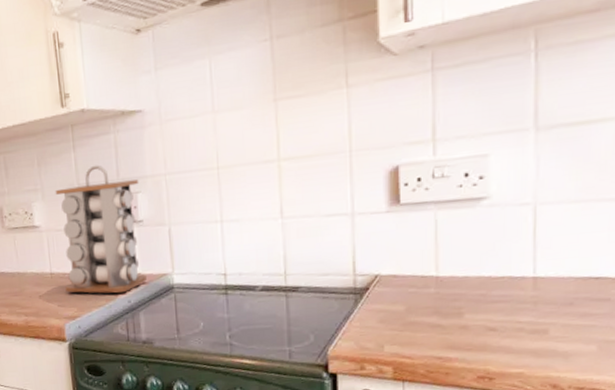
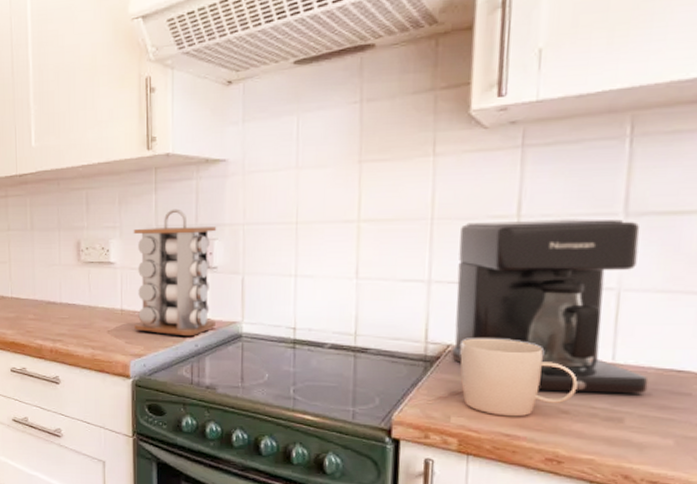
coffee maker: none [379,134,569,310] -> present [452,218,649,394]
mug: none [388,263,503,340] -> present [459,338,578,417]

